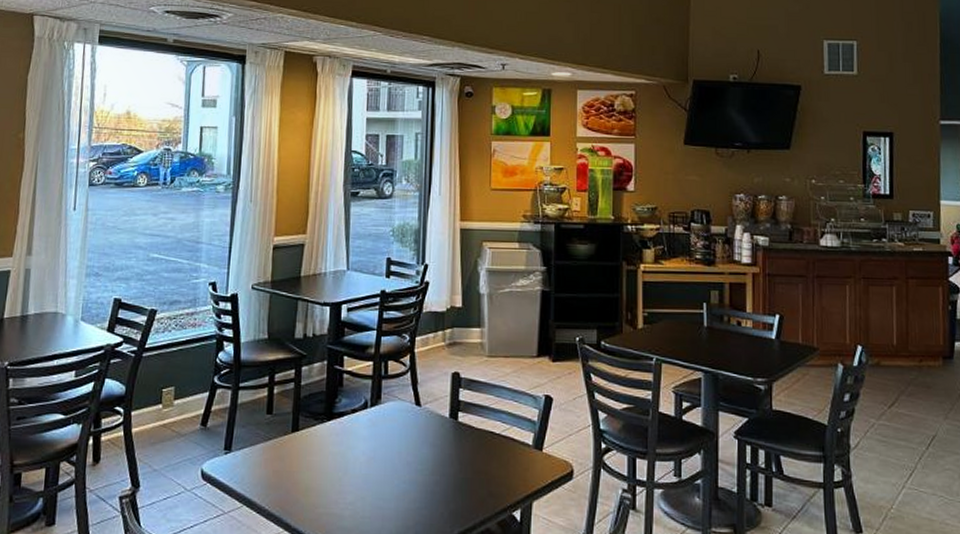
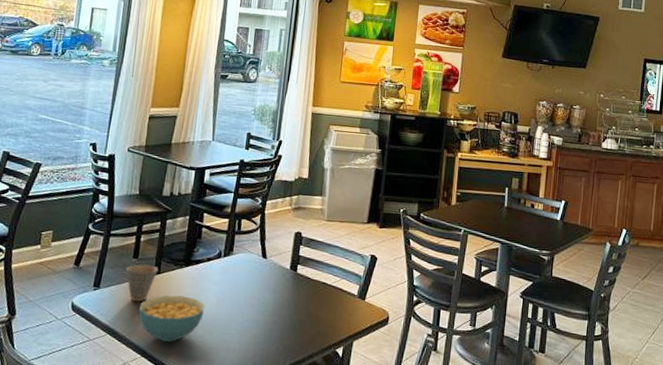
cup: none [260,421,296,466] -> present [126,264,158,302]
cereal bowl: none [277,455,353,512] -> present [138,295,205,342]

